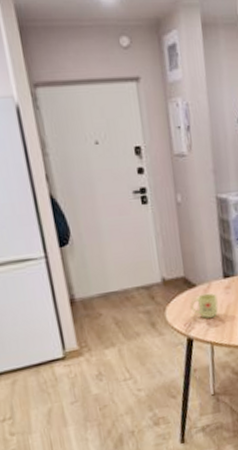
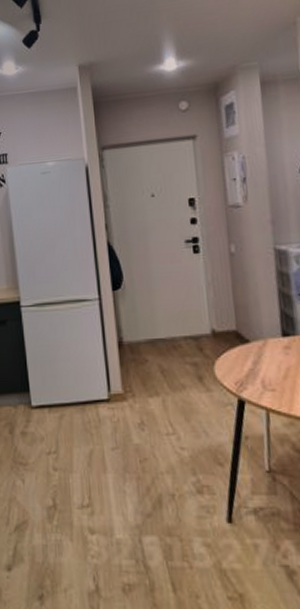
mug: present [189,293,219,319] -> none [241,351,276,380]

